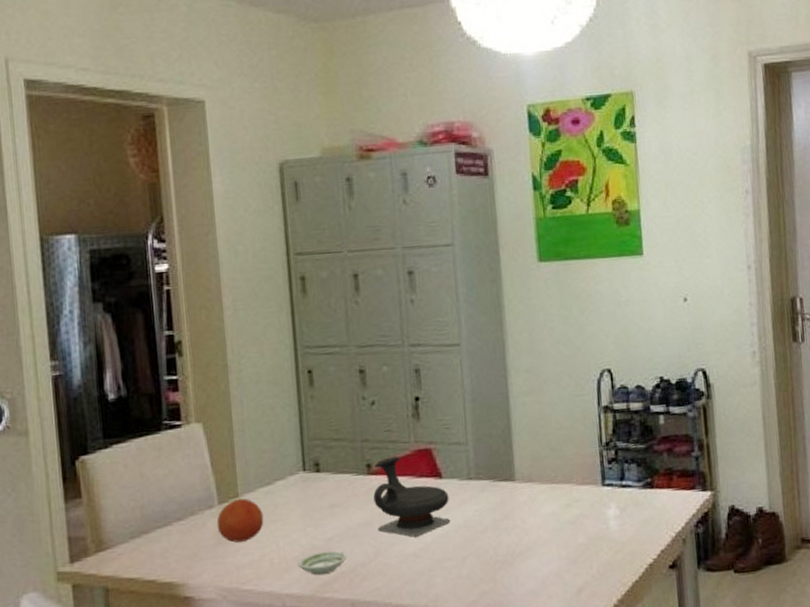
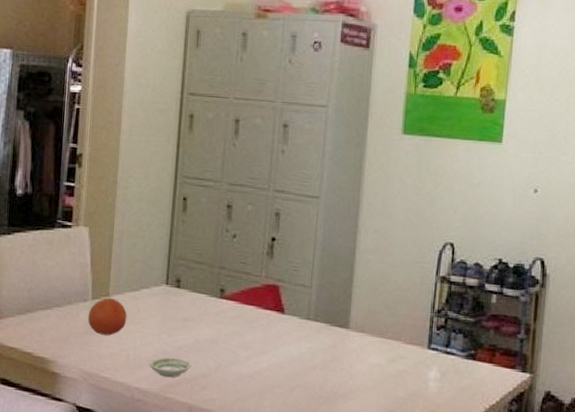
teapot: present [373,456,451,537] -> none [221,286,288,361]

